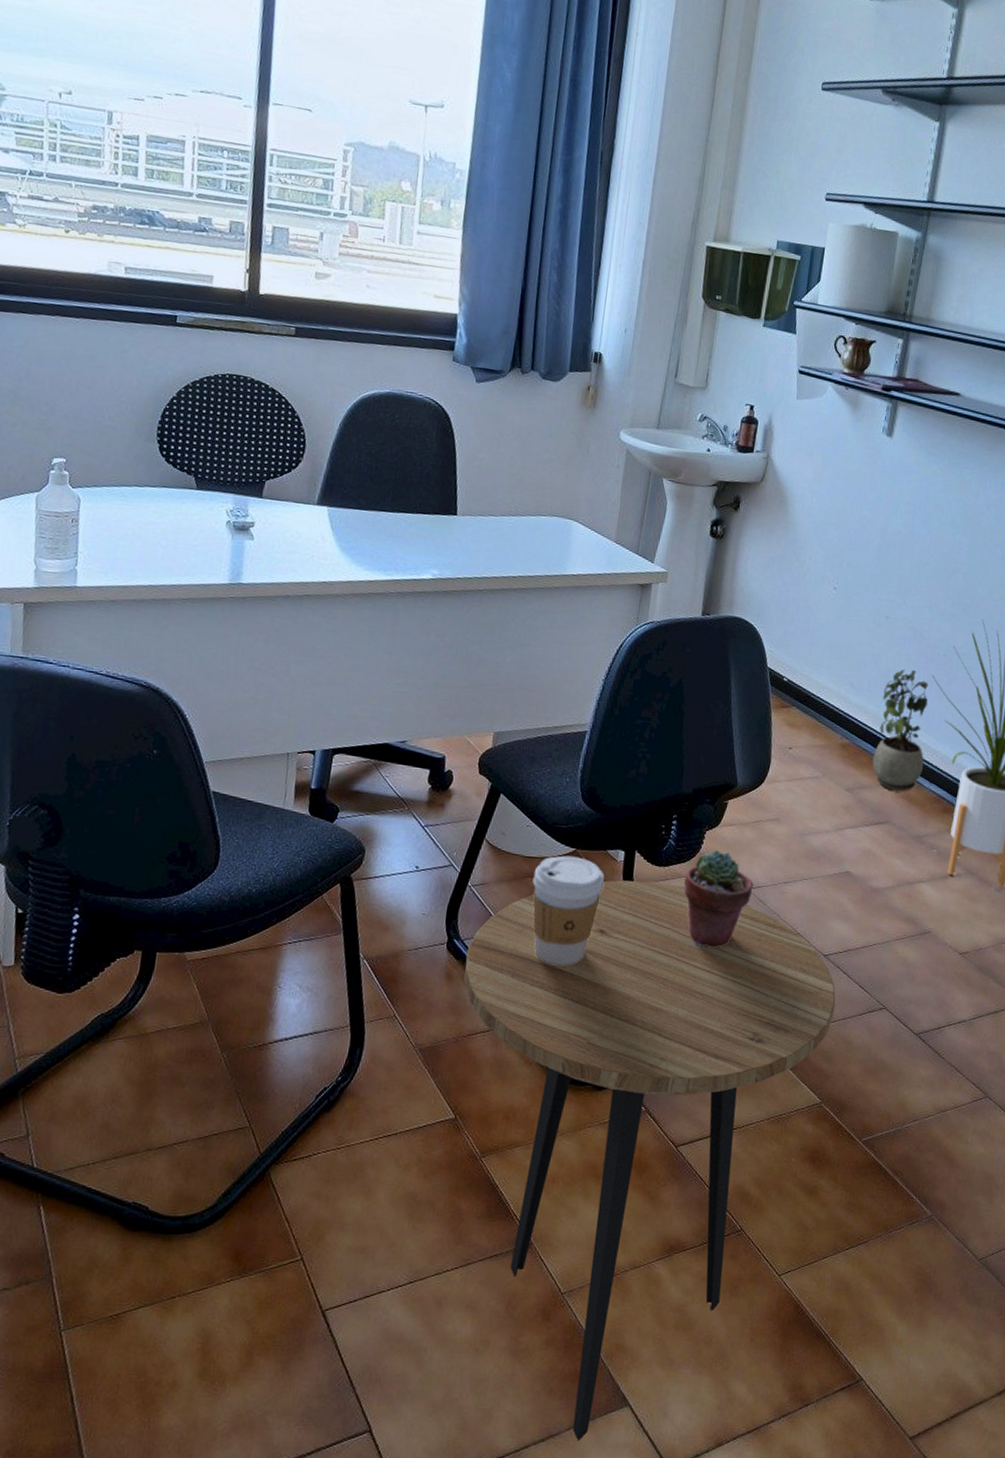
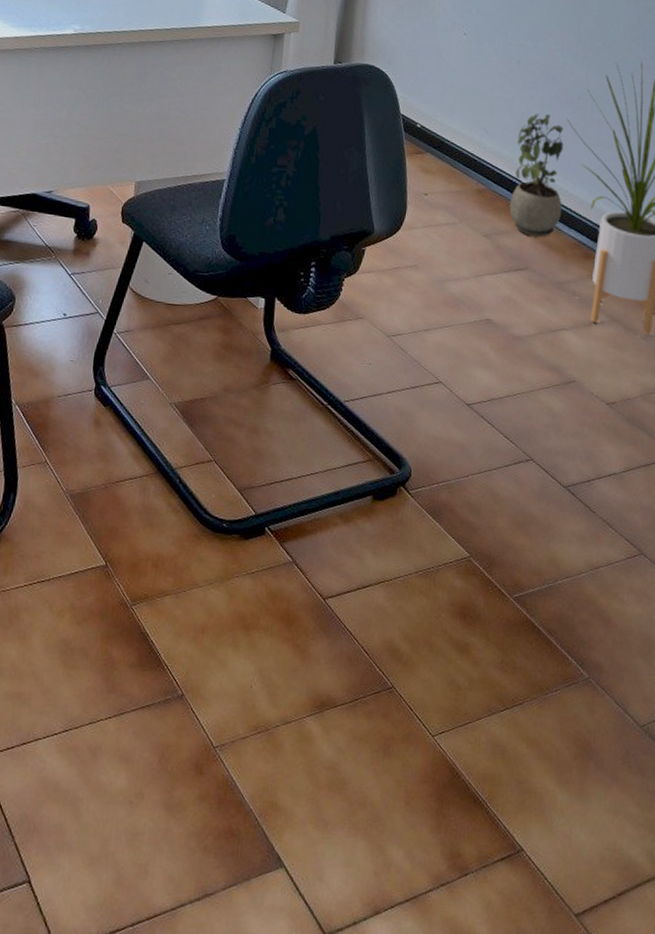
side table: present [464,880,836,1441] -> none [112,327,481,902]
coffee cup: present [532,855,604,966] -> none [176,303,246,414]
potted succulent: present [683,850,754,948] -> none [323,297,394,396]

